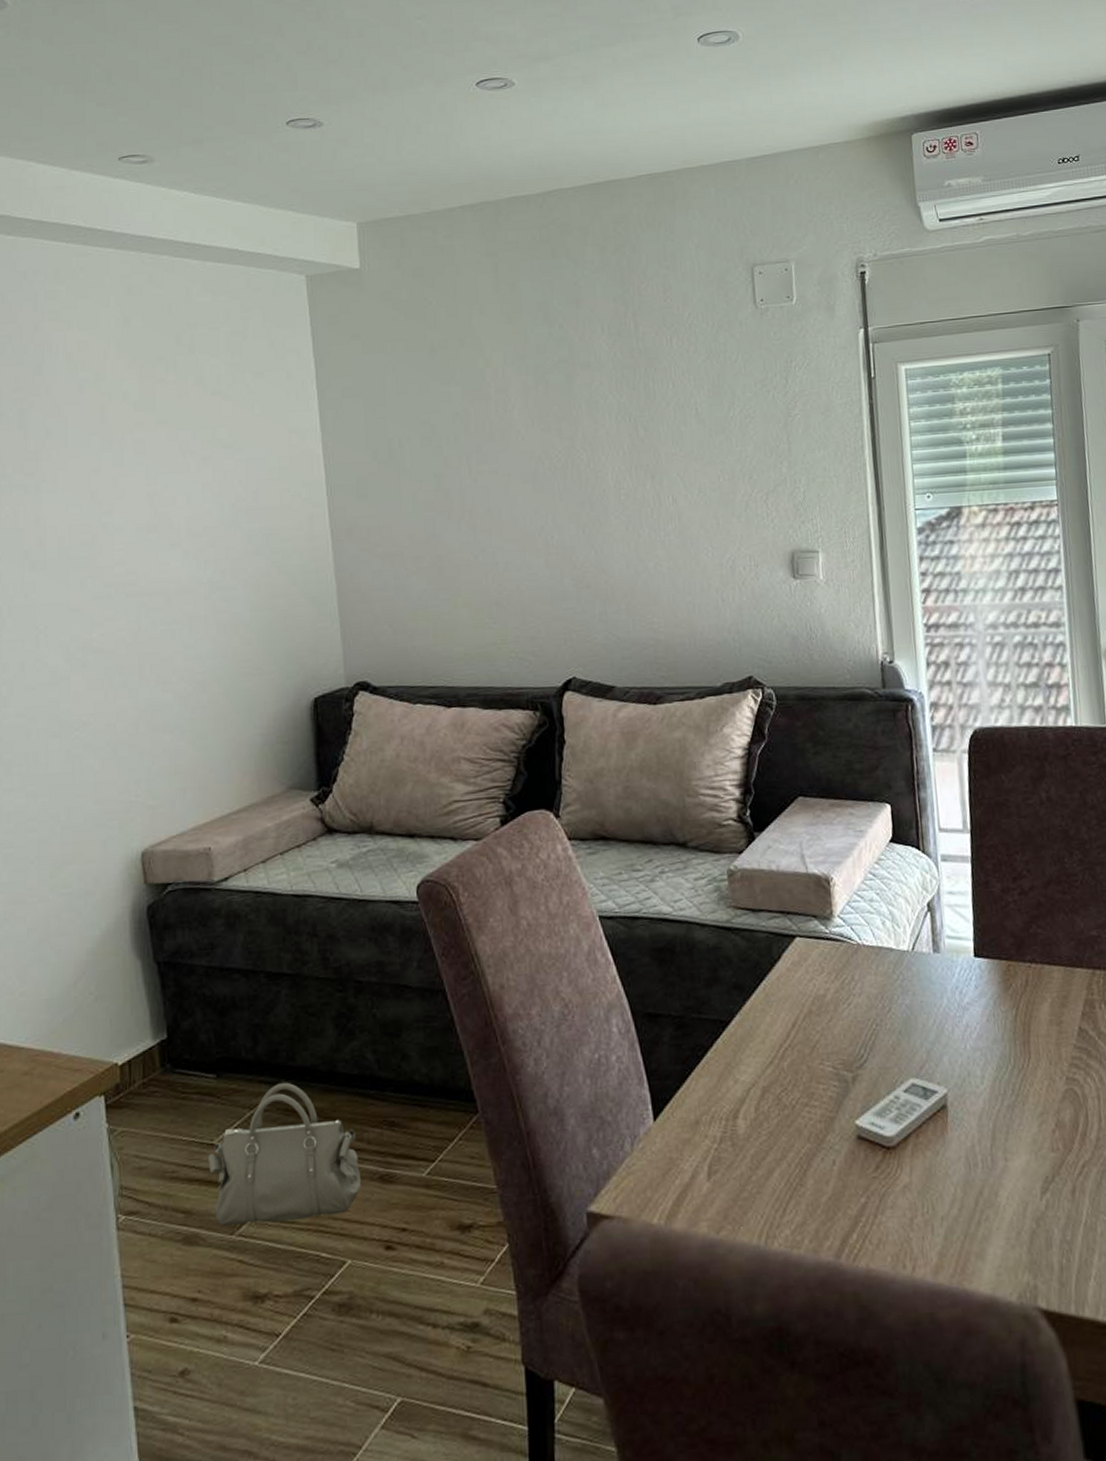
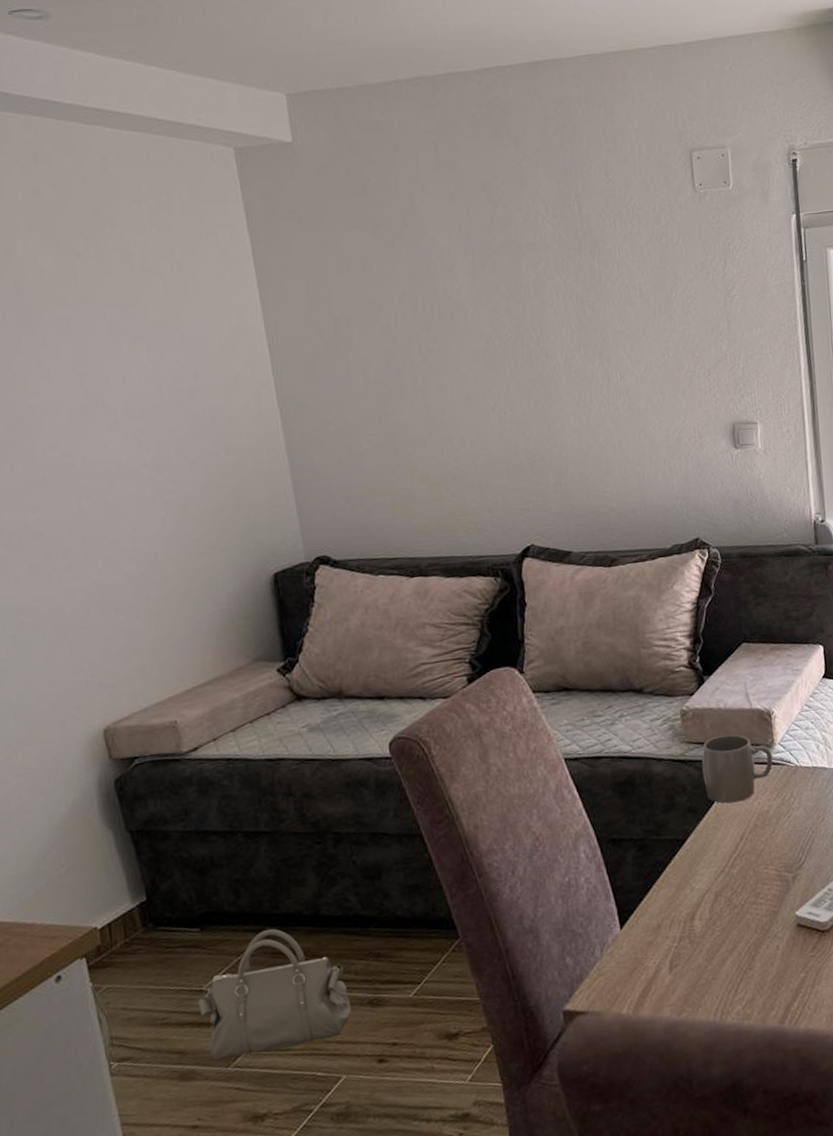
mug: none [750,901,832,983] -> present [701,734,773,804]

